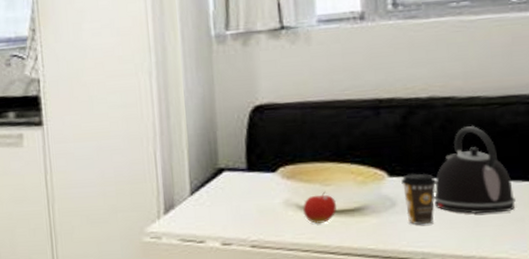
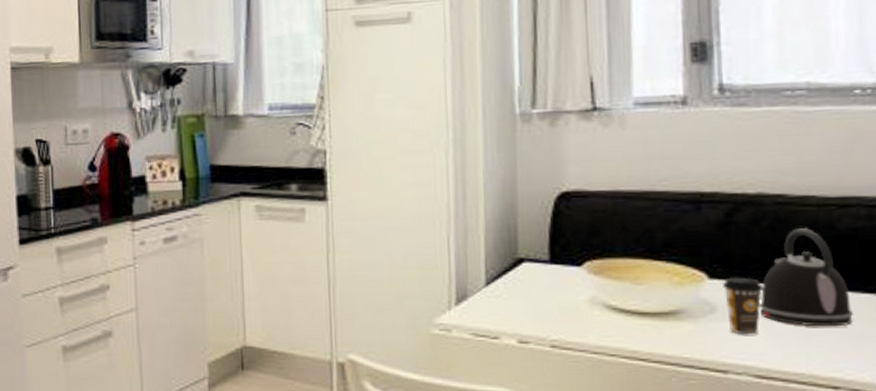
fruit: present [303,191,337,224] -> none [611,290,649,326]

